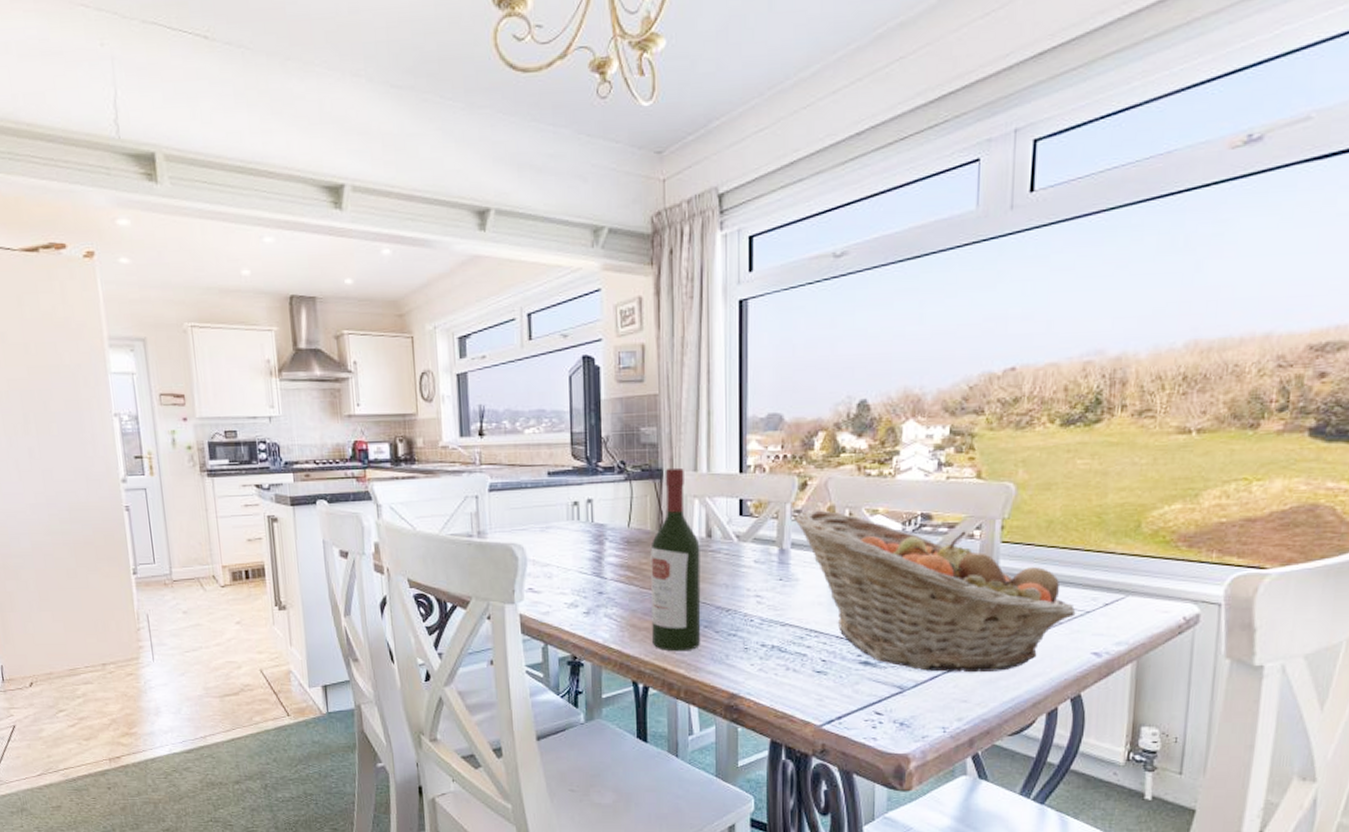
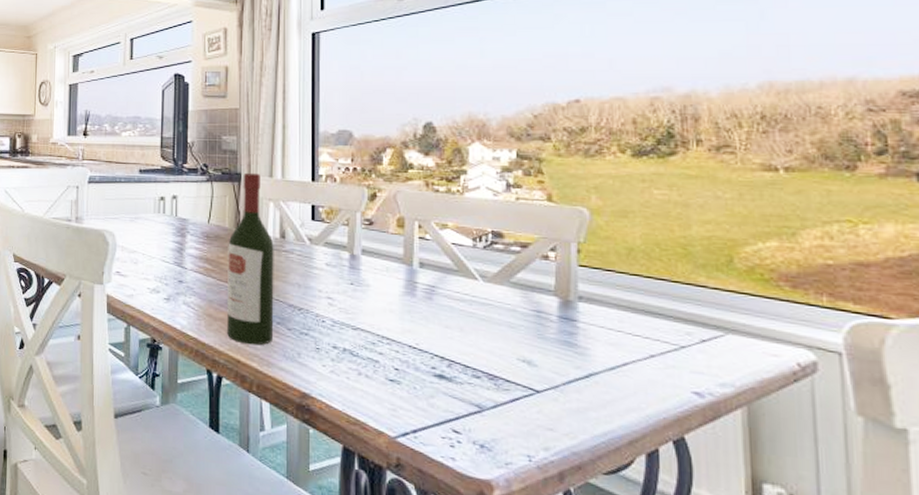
fruit basket: present [793,509,1076,673] -> none [363,219,669,401]

